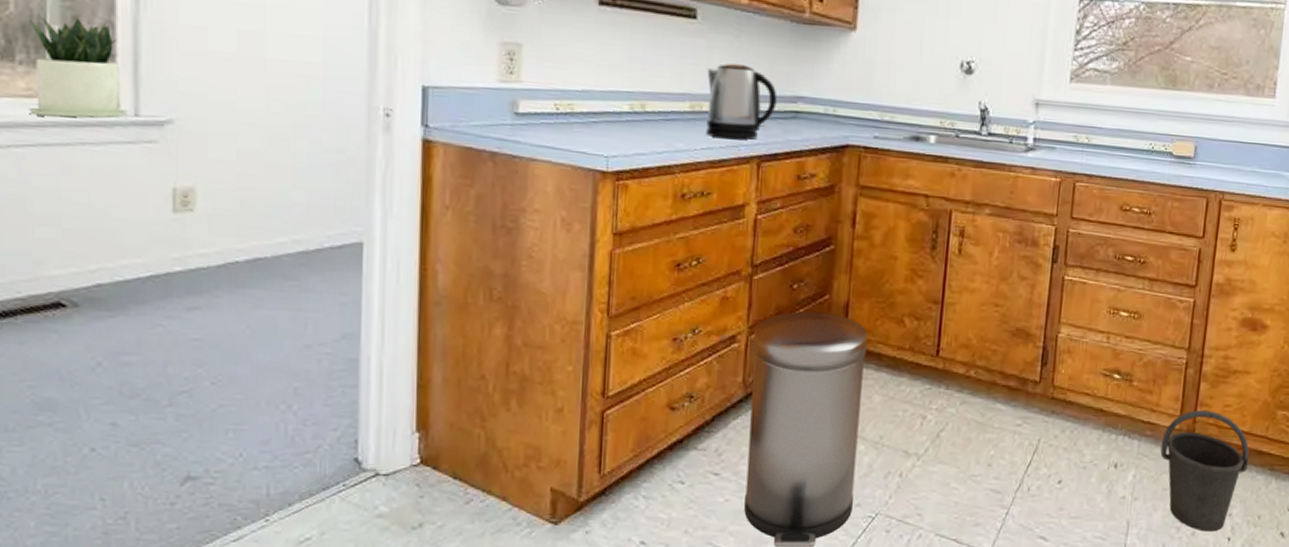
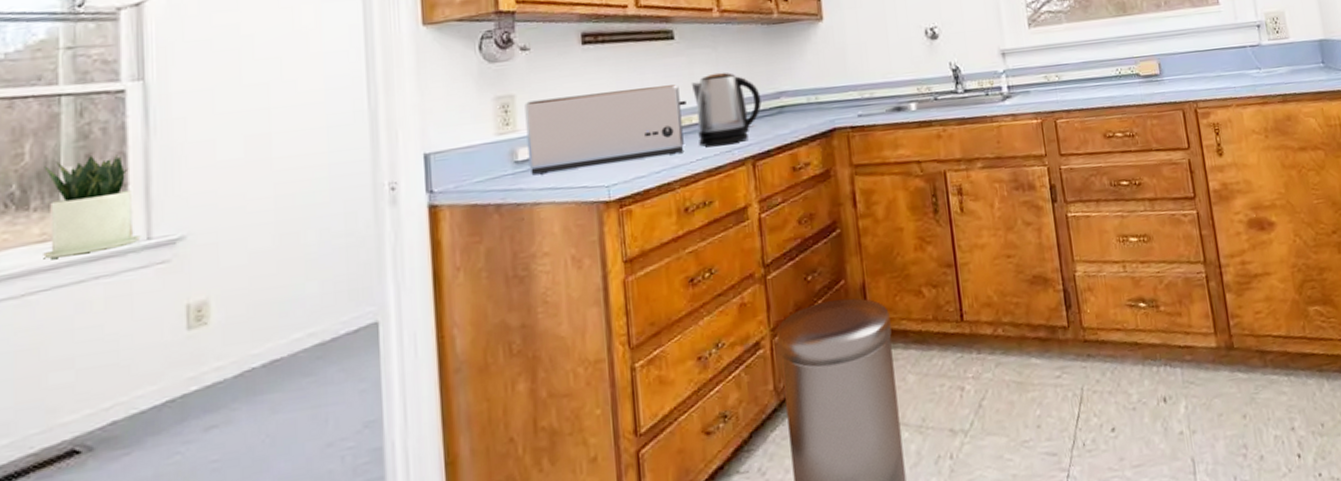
toaster: none [529,53,699,139] -> present [524,84,687,176]
bucket: present [1160,410,1250,532] -> none [1203,321,1296,453]

